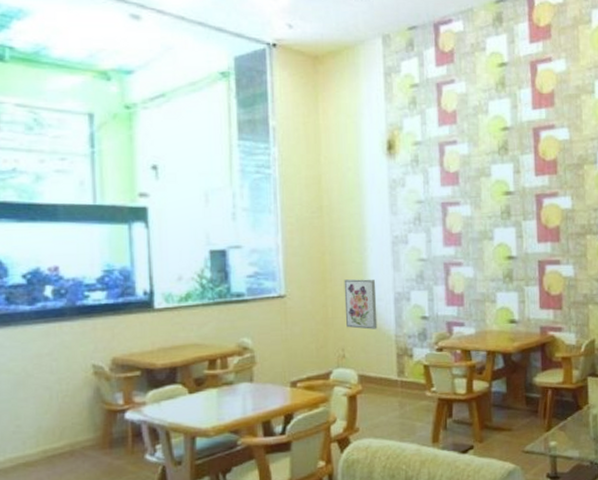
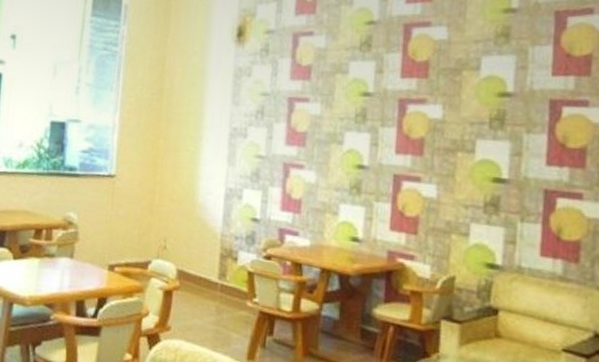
wall art: present [344,279,378,330] -> none [172,167,208,224]

